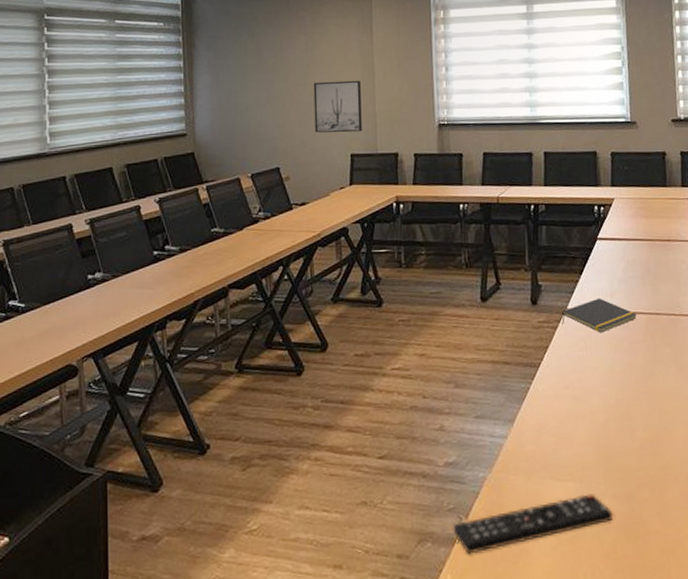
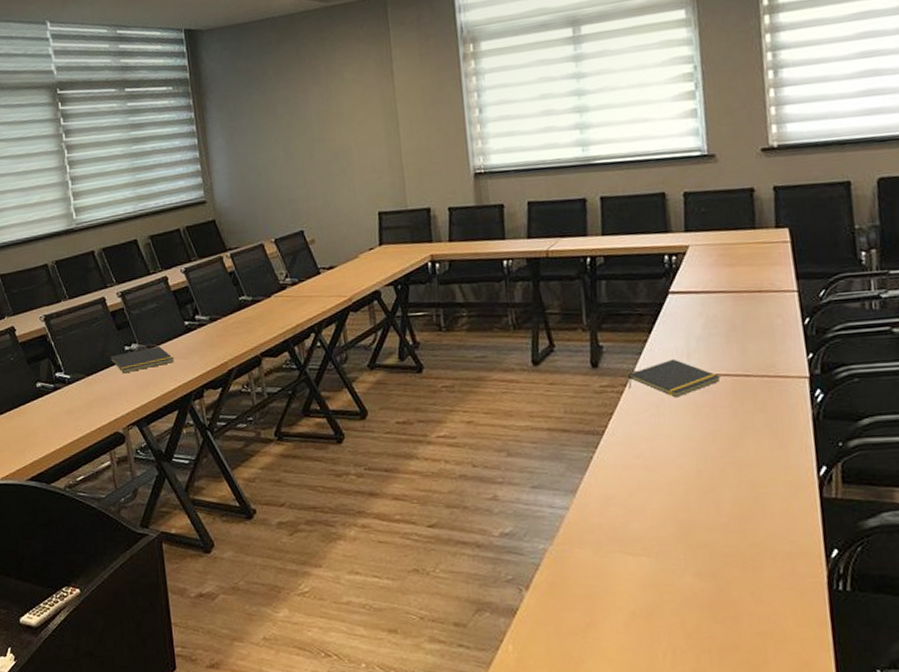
notepad: none [69,275,140,303] -> present [109,345,175,374]
wall art: present [313,80,362,133] -> none [332,130,389,192]
remote control: present [453,494,612,555] -> none [512,570,695,626]

